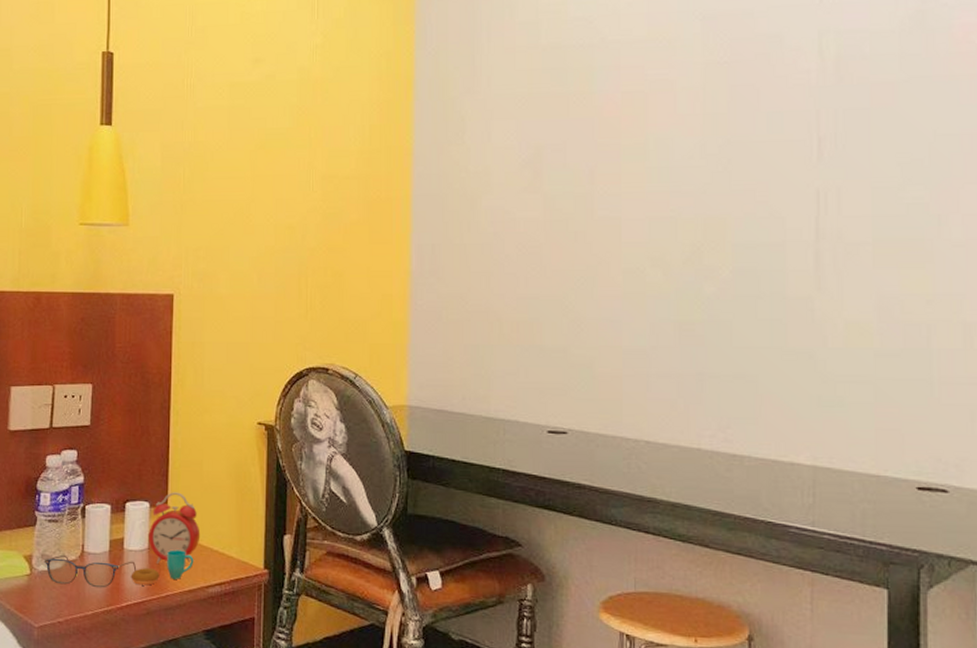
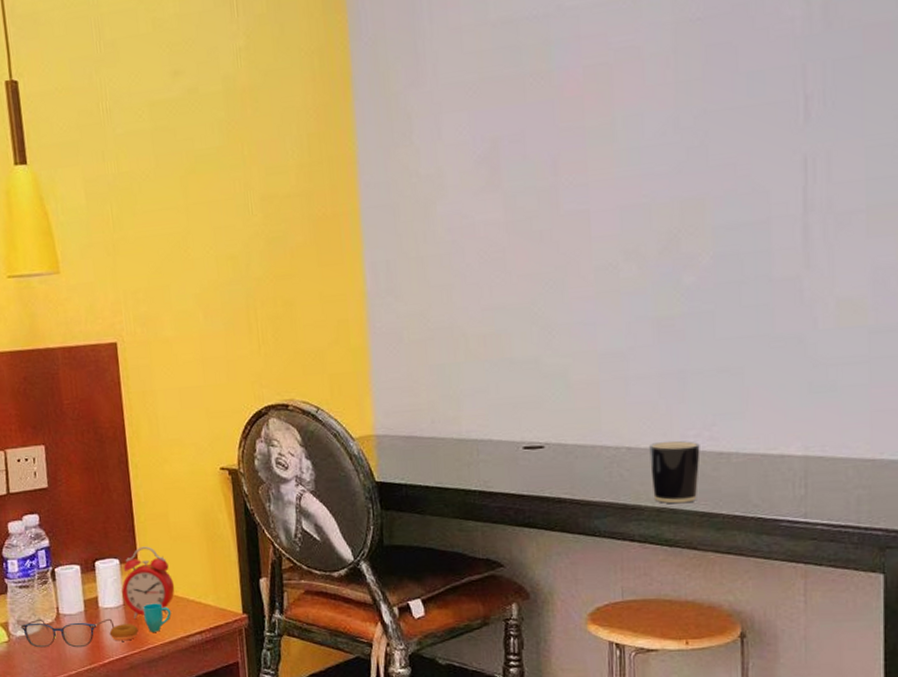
mug: none [667,438,715,501] -> present [649,441,700,504]

